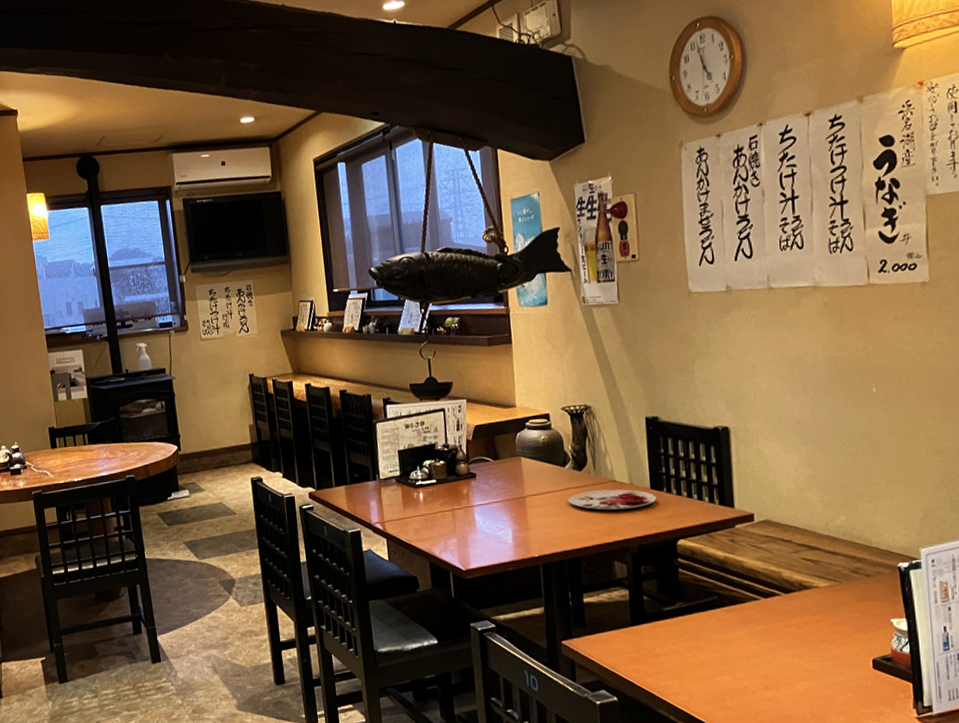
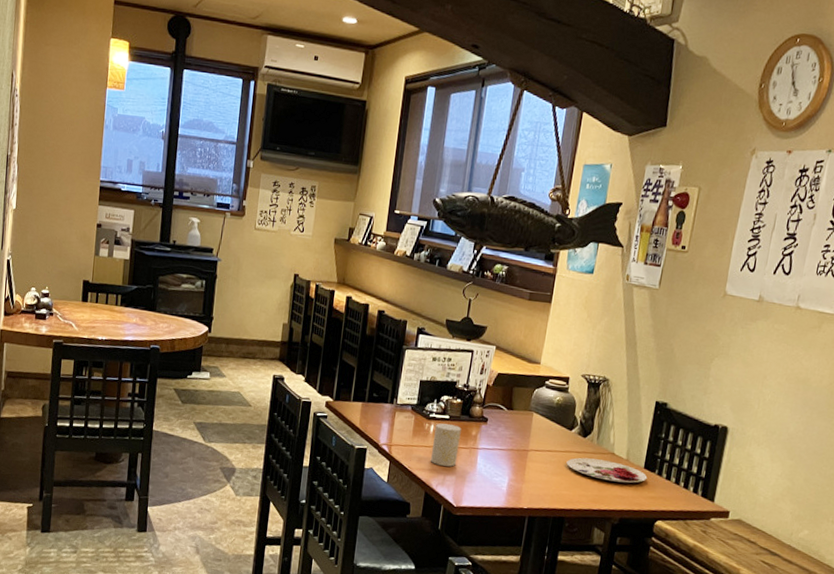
cup: none [424,487,455,532] -> present [430,423,462,467]

